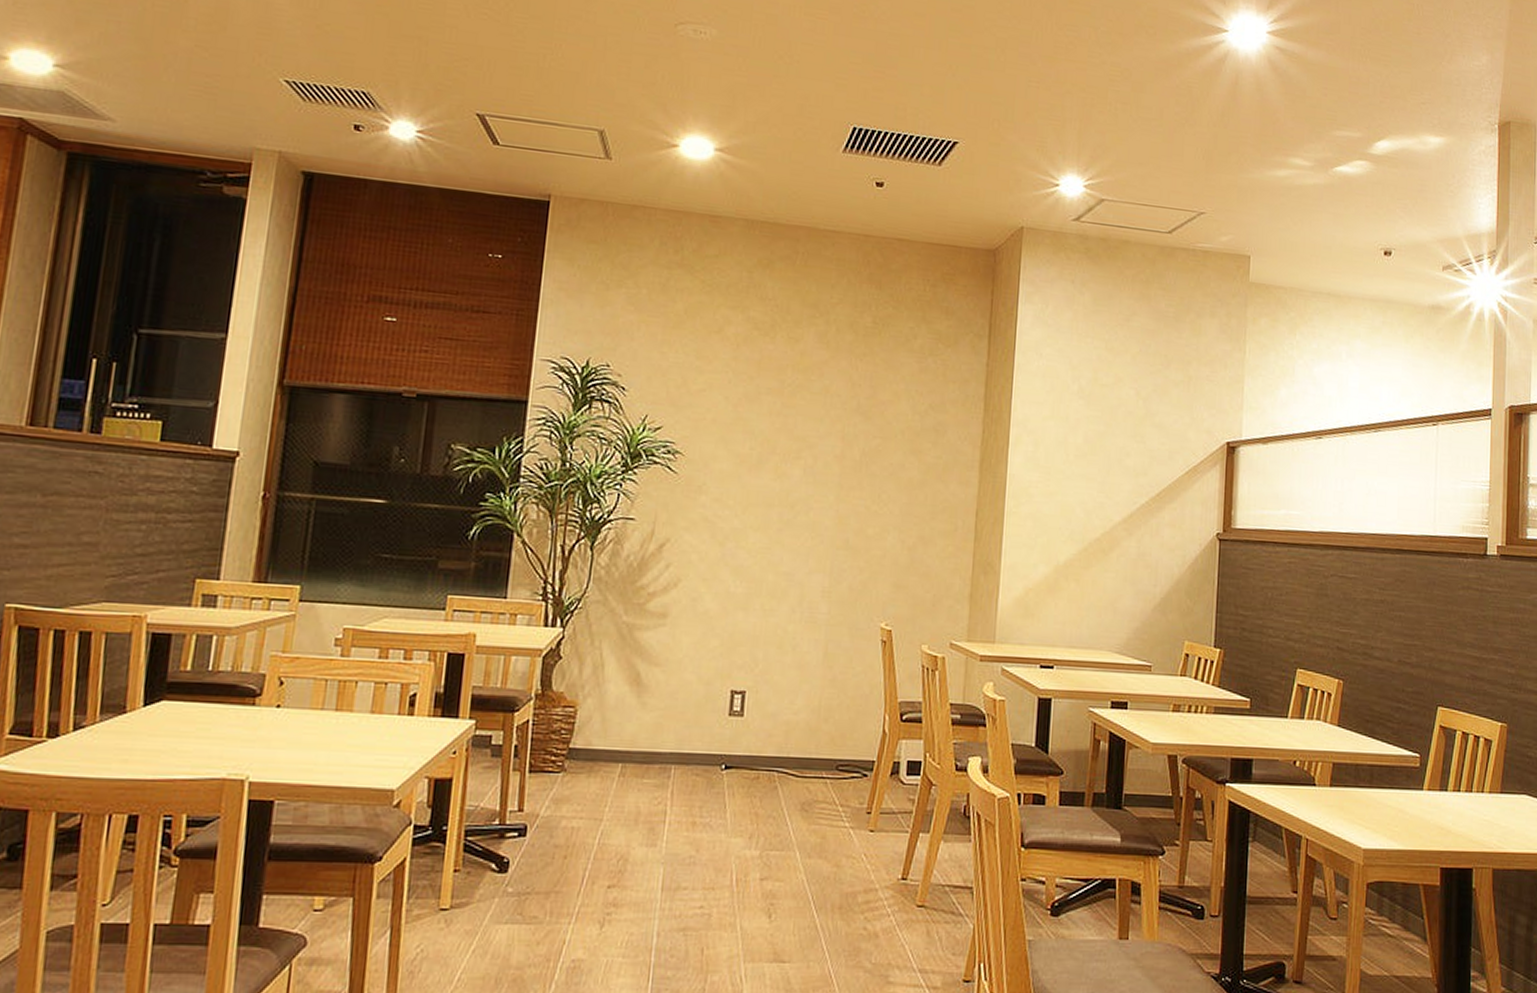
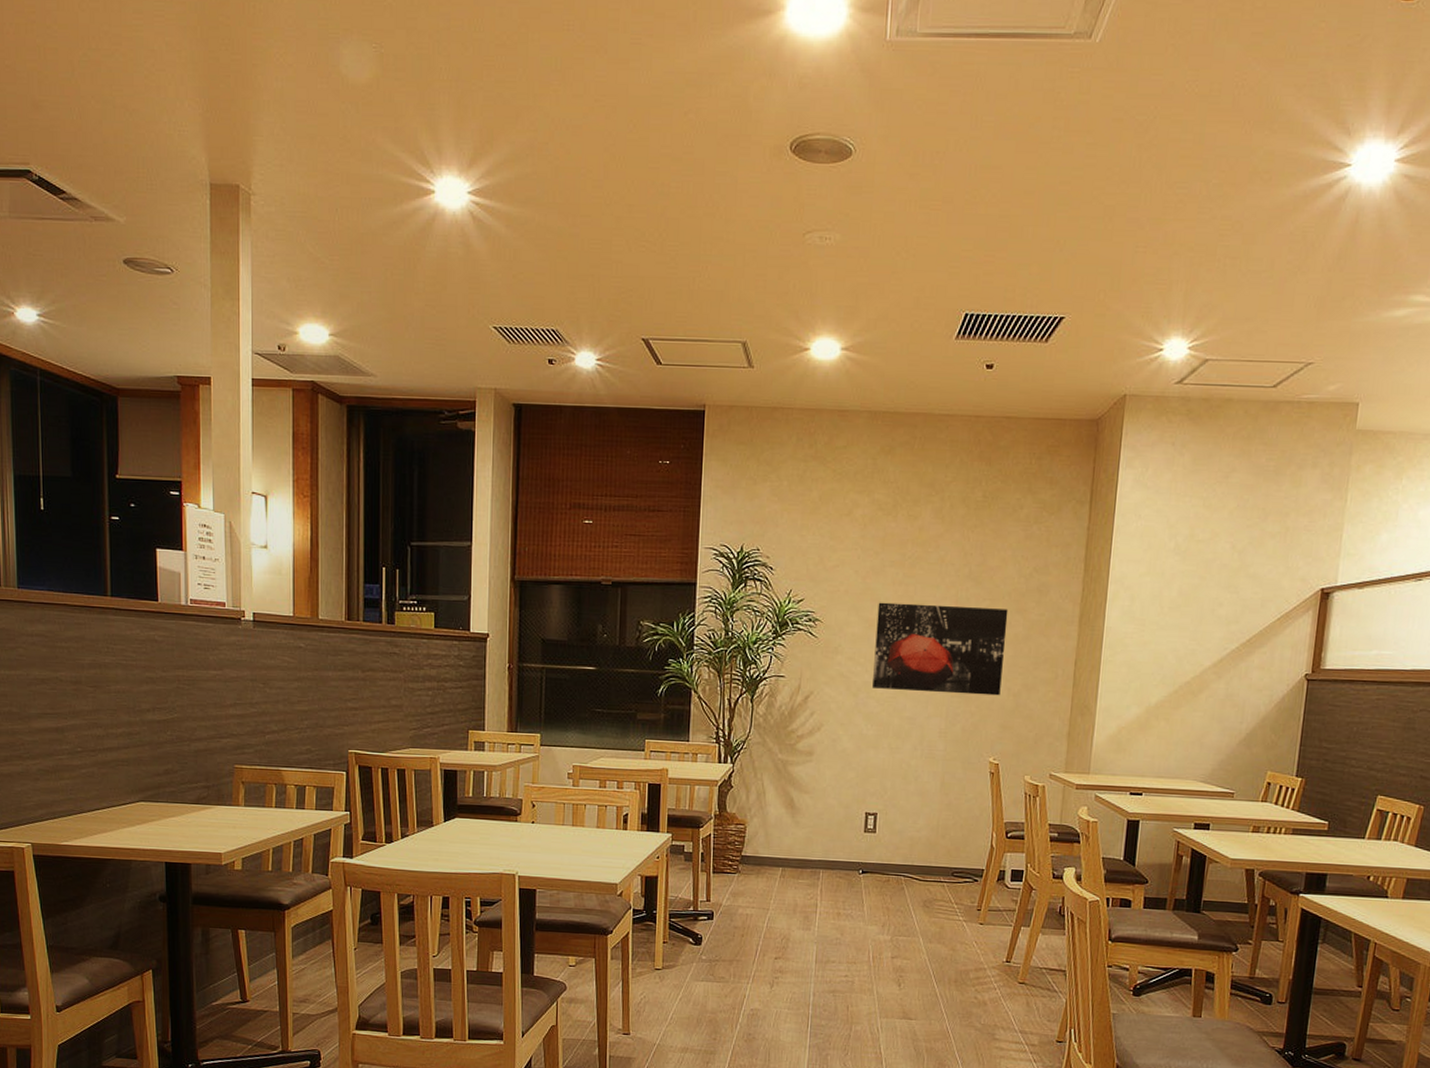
wall art: none [743,434,902,549] -> present [872,602,1009,696]

